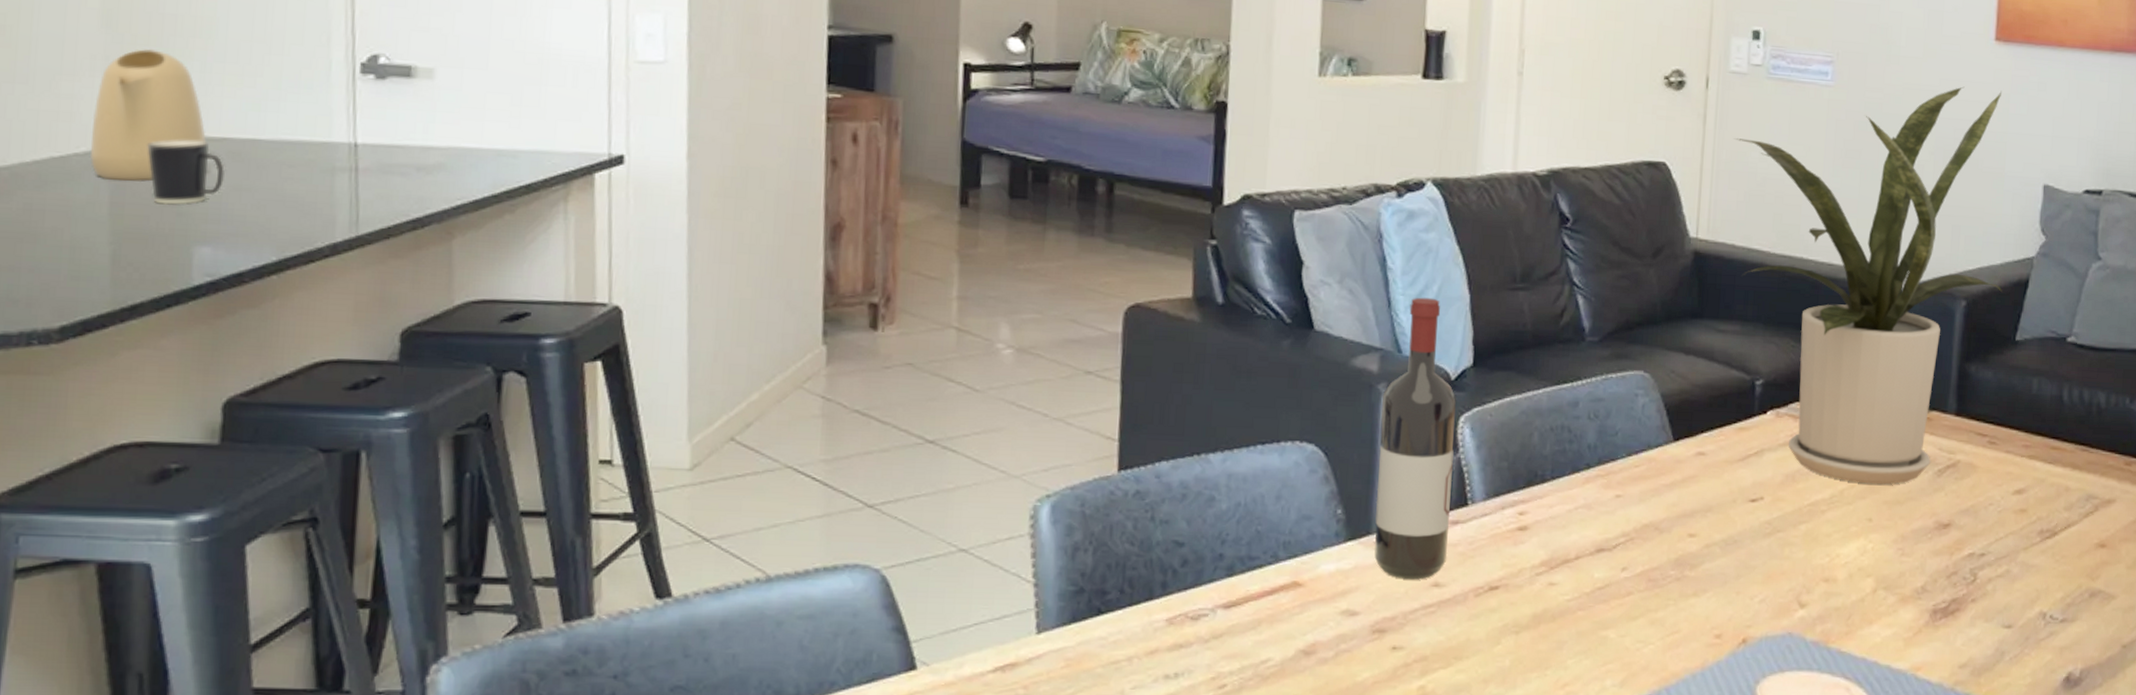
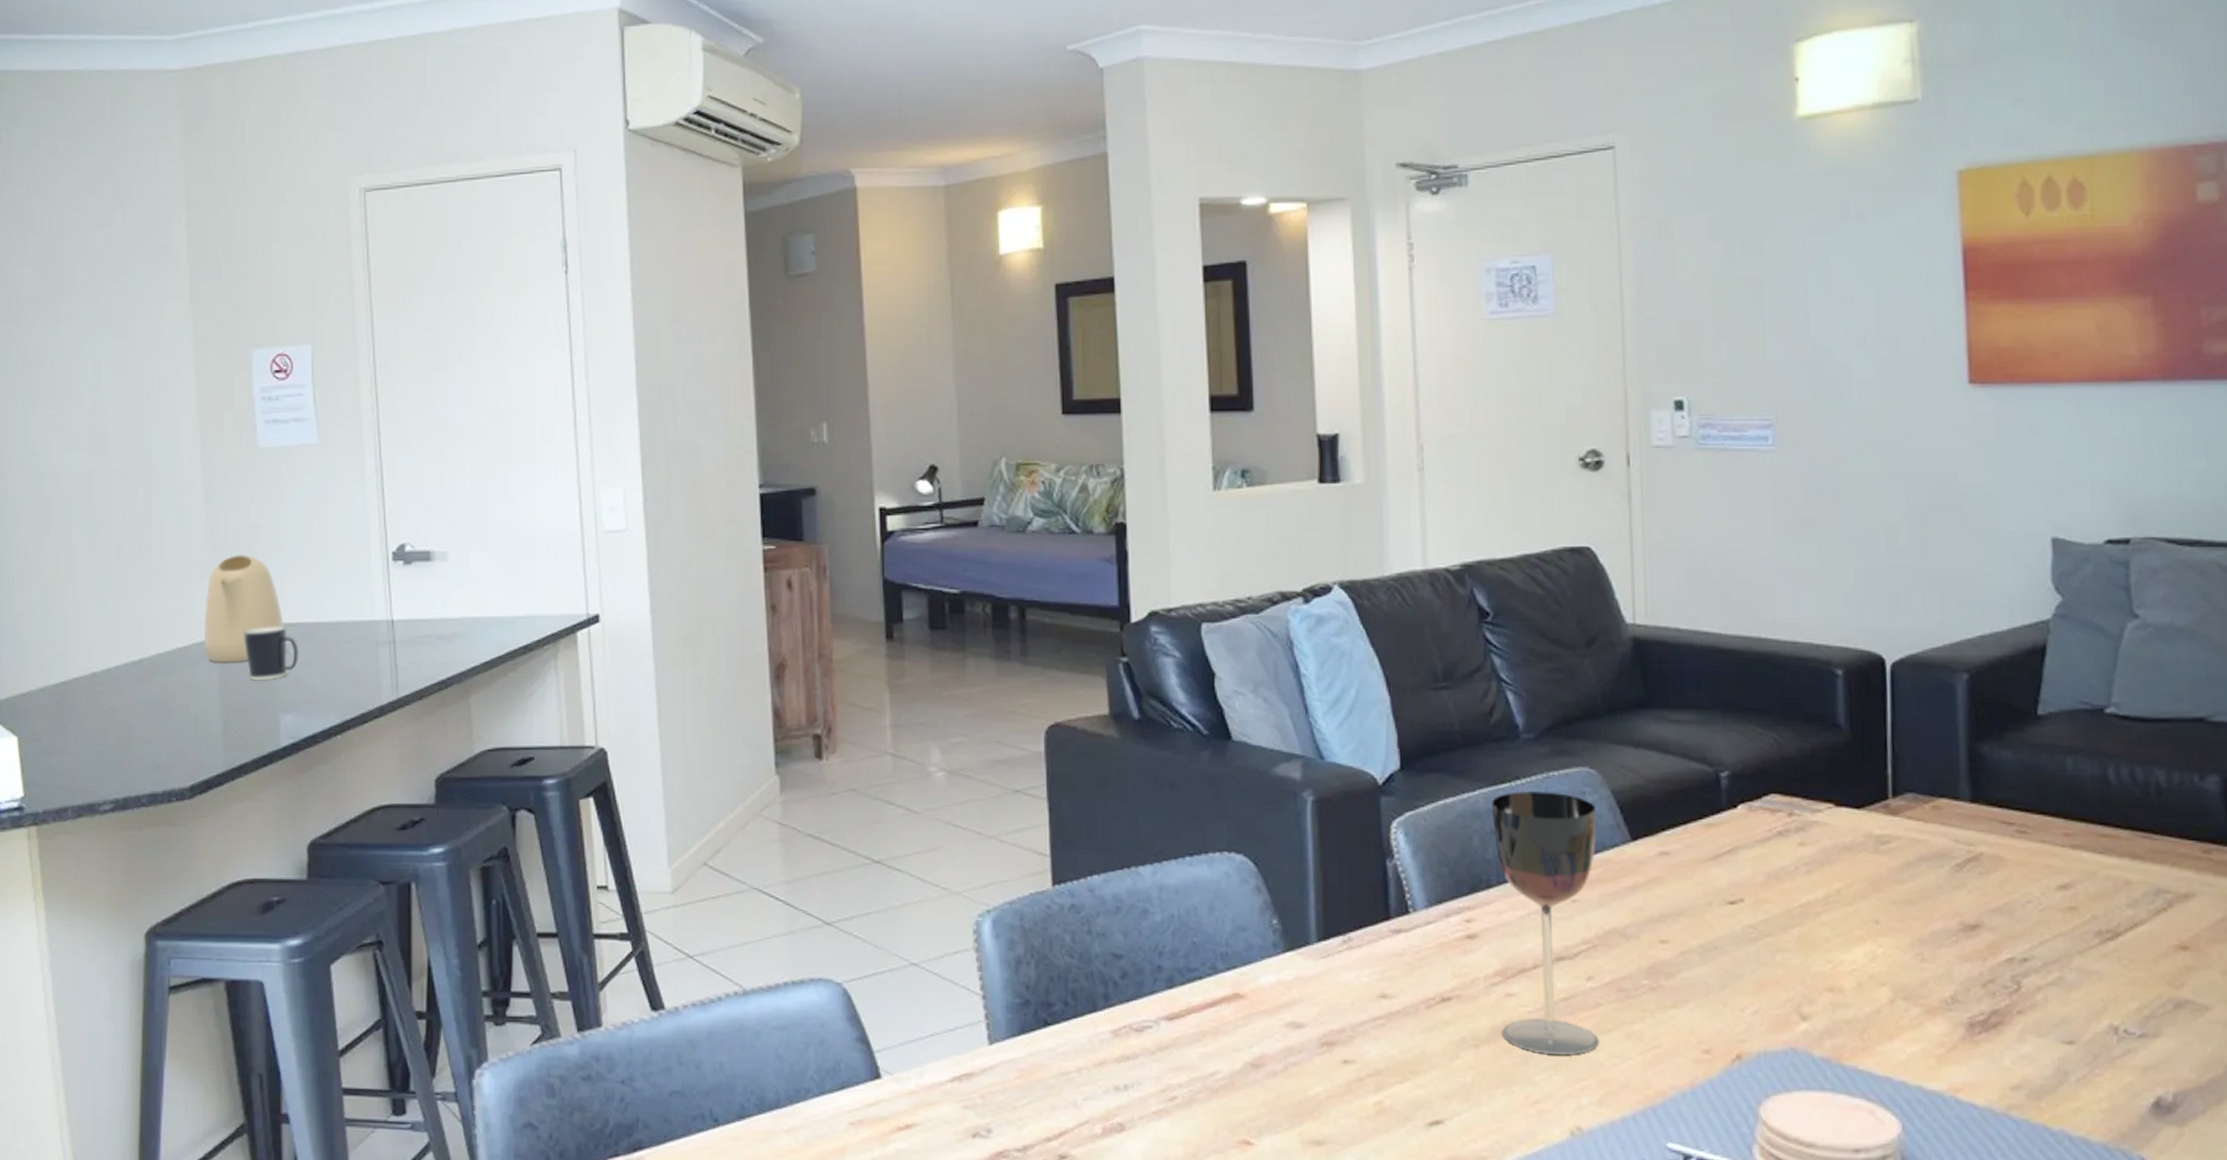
wine bottle: present [1374,297,1457,580] -> none [1309,702,1392,991]
wineglass: none [1541,391,1646,641] -> present [1491,790,1599,1056]
house plant: present [1734,86,2002,485] -> none [1665,437,2013,882]

